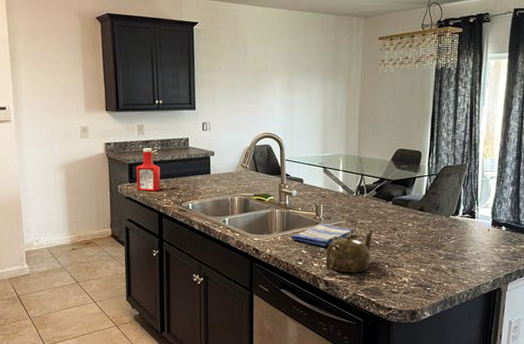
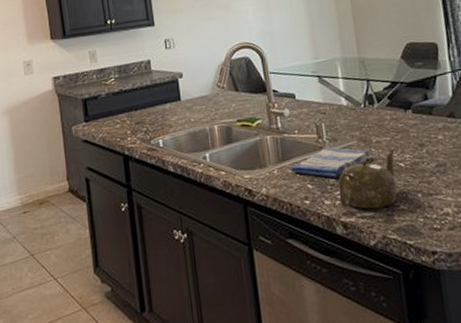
ketchup bottle: present [136,148,161,192] -> none [91,77,123,131]

